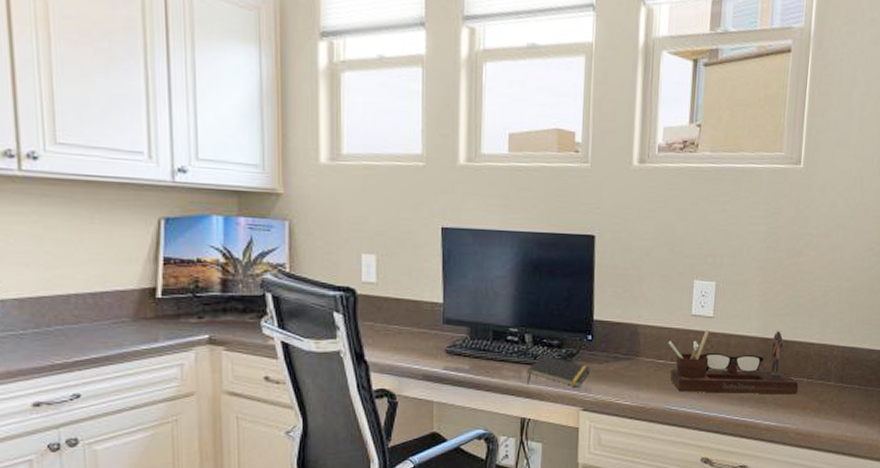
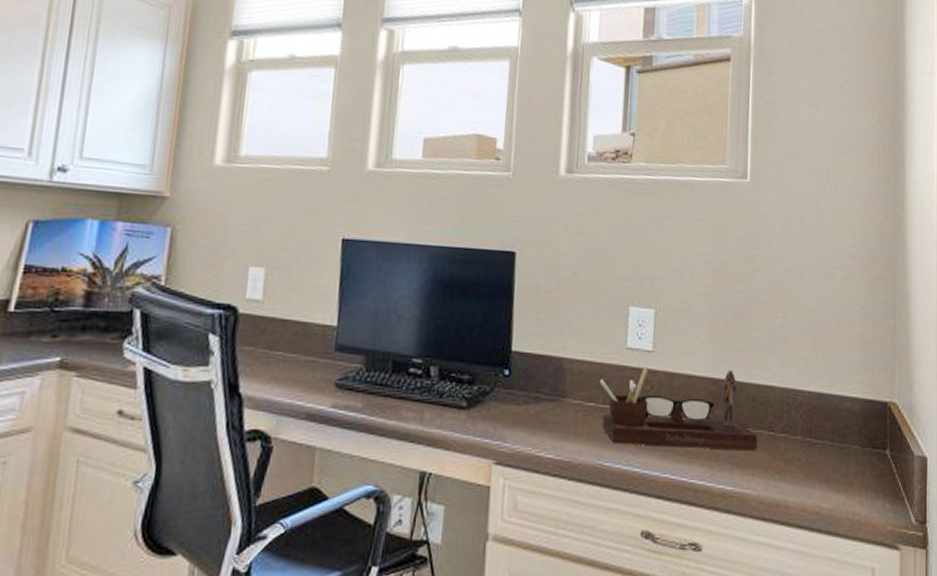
notepad: present [526,355,590,386] -> none [430,393,506,433]

